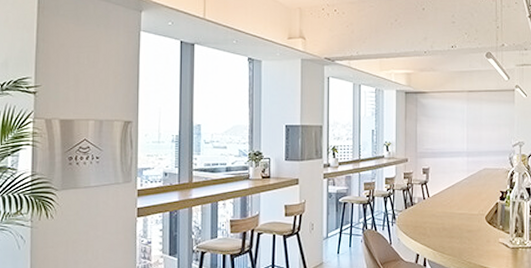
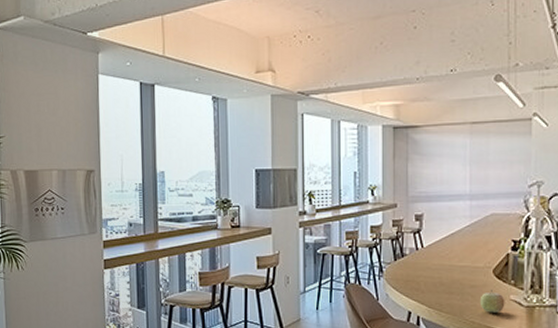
fruit: none [475,234,495,254] -> present [479,290,505,313]

